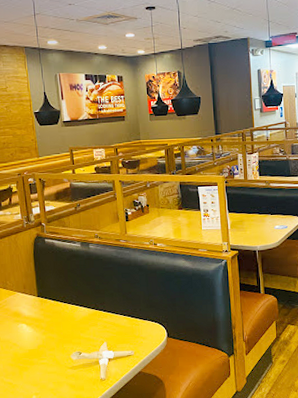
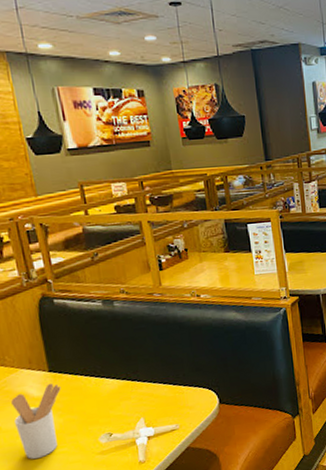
utensil holder: none [9,306,46,367] -> present [11,383,61,459]

